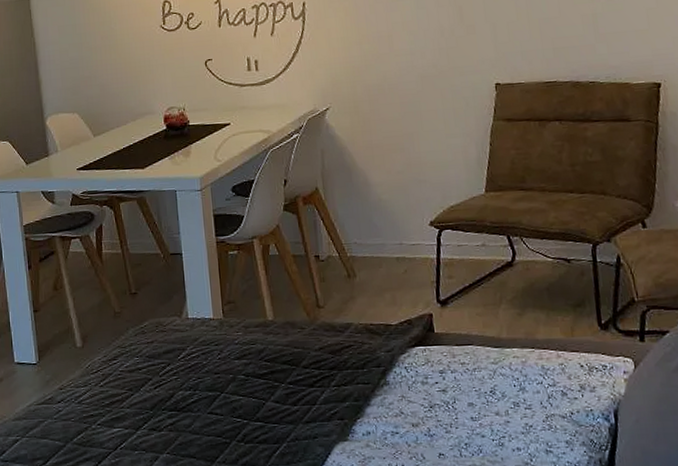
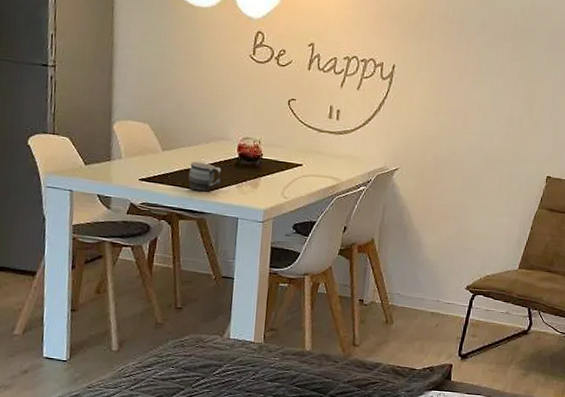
mug: none [121,140,153,171] -> present [188,161,222,192]

